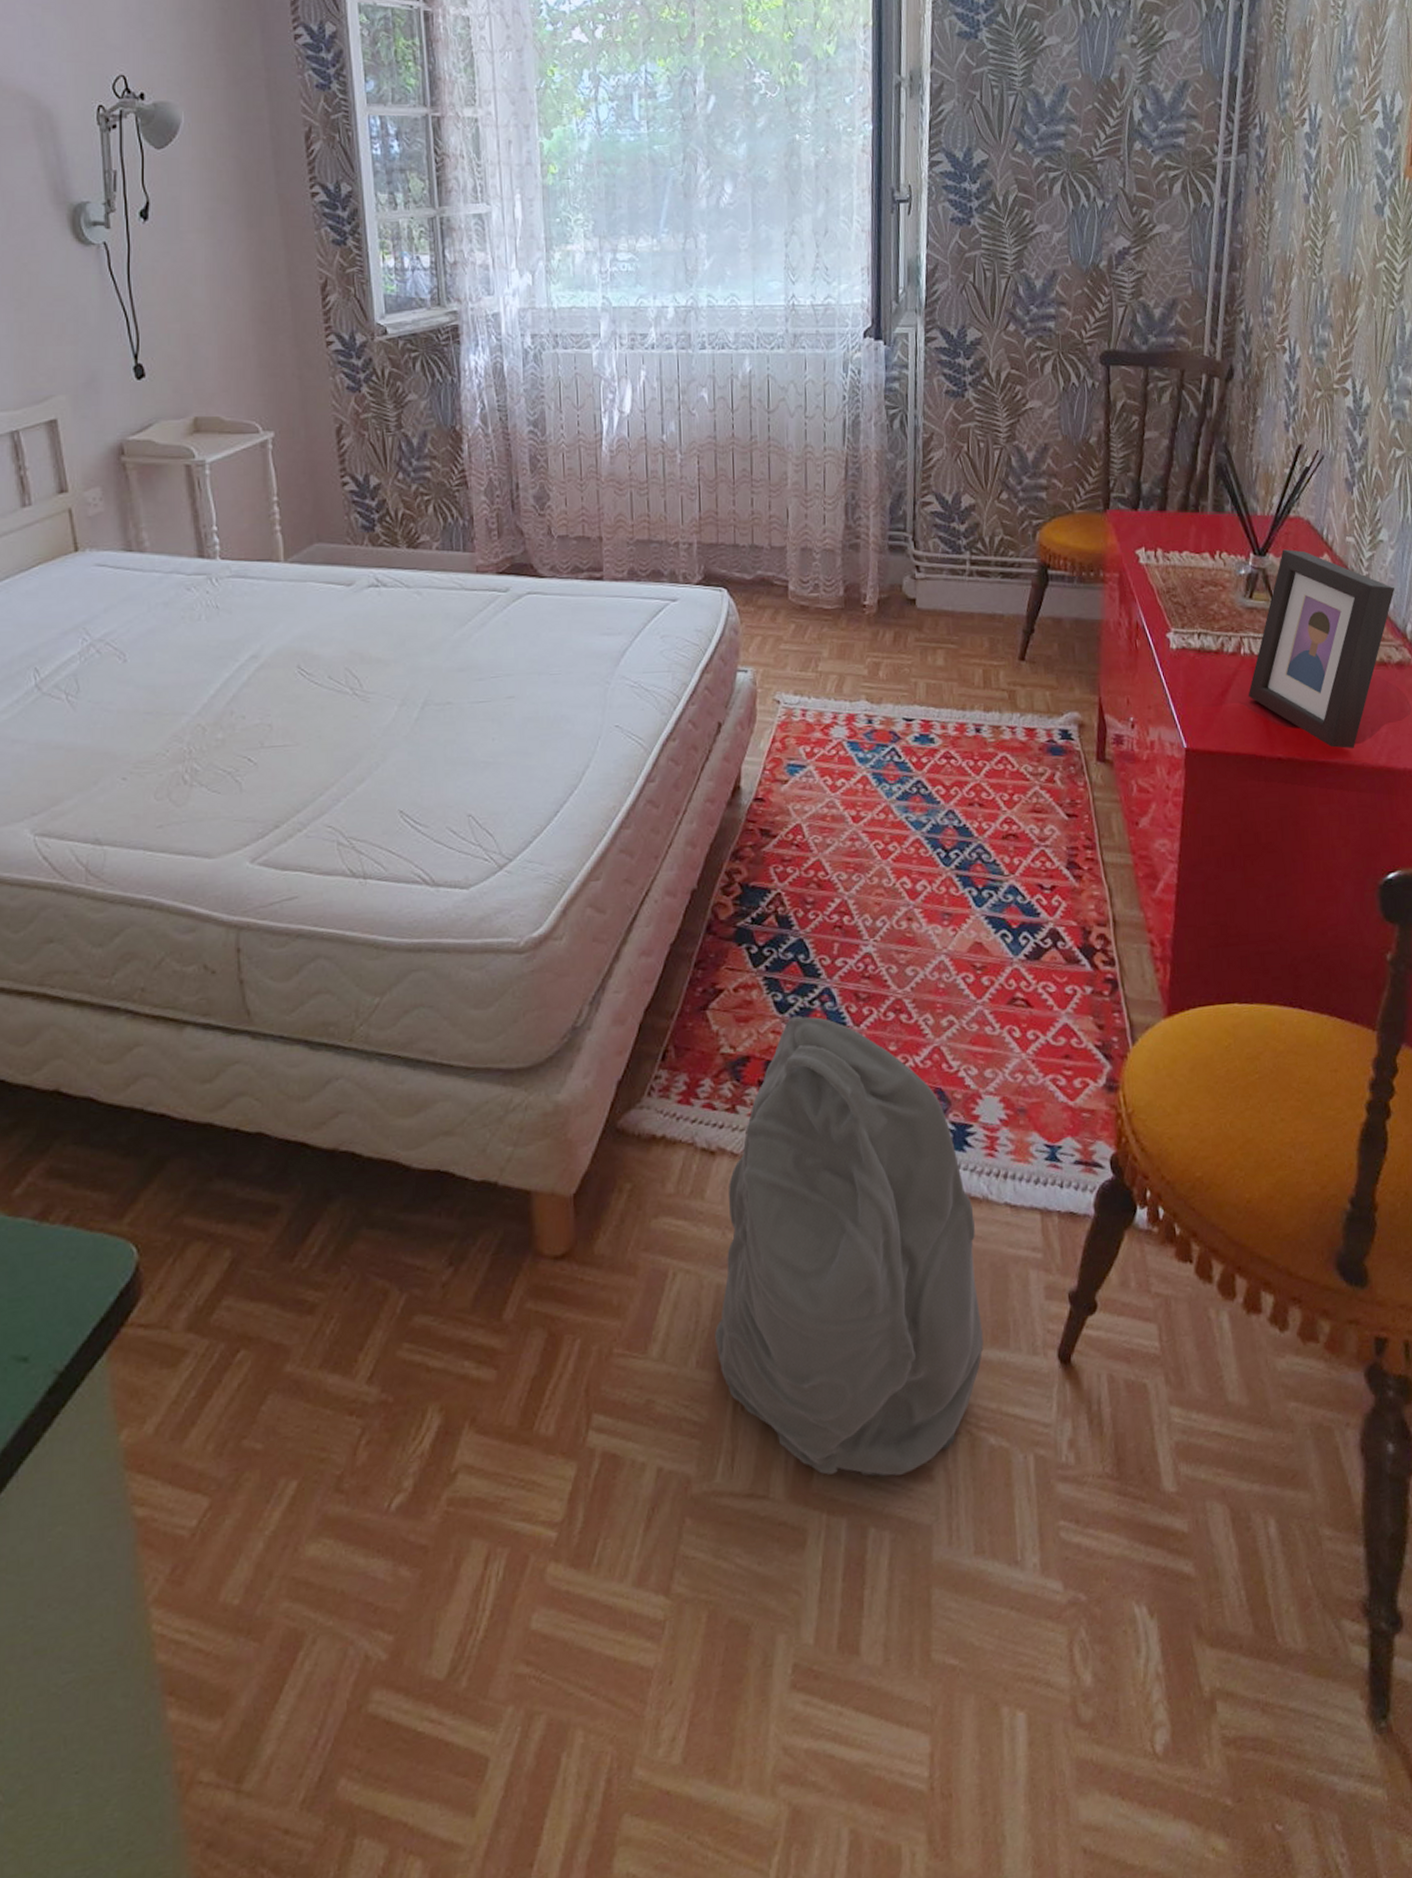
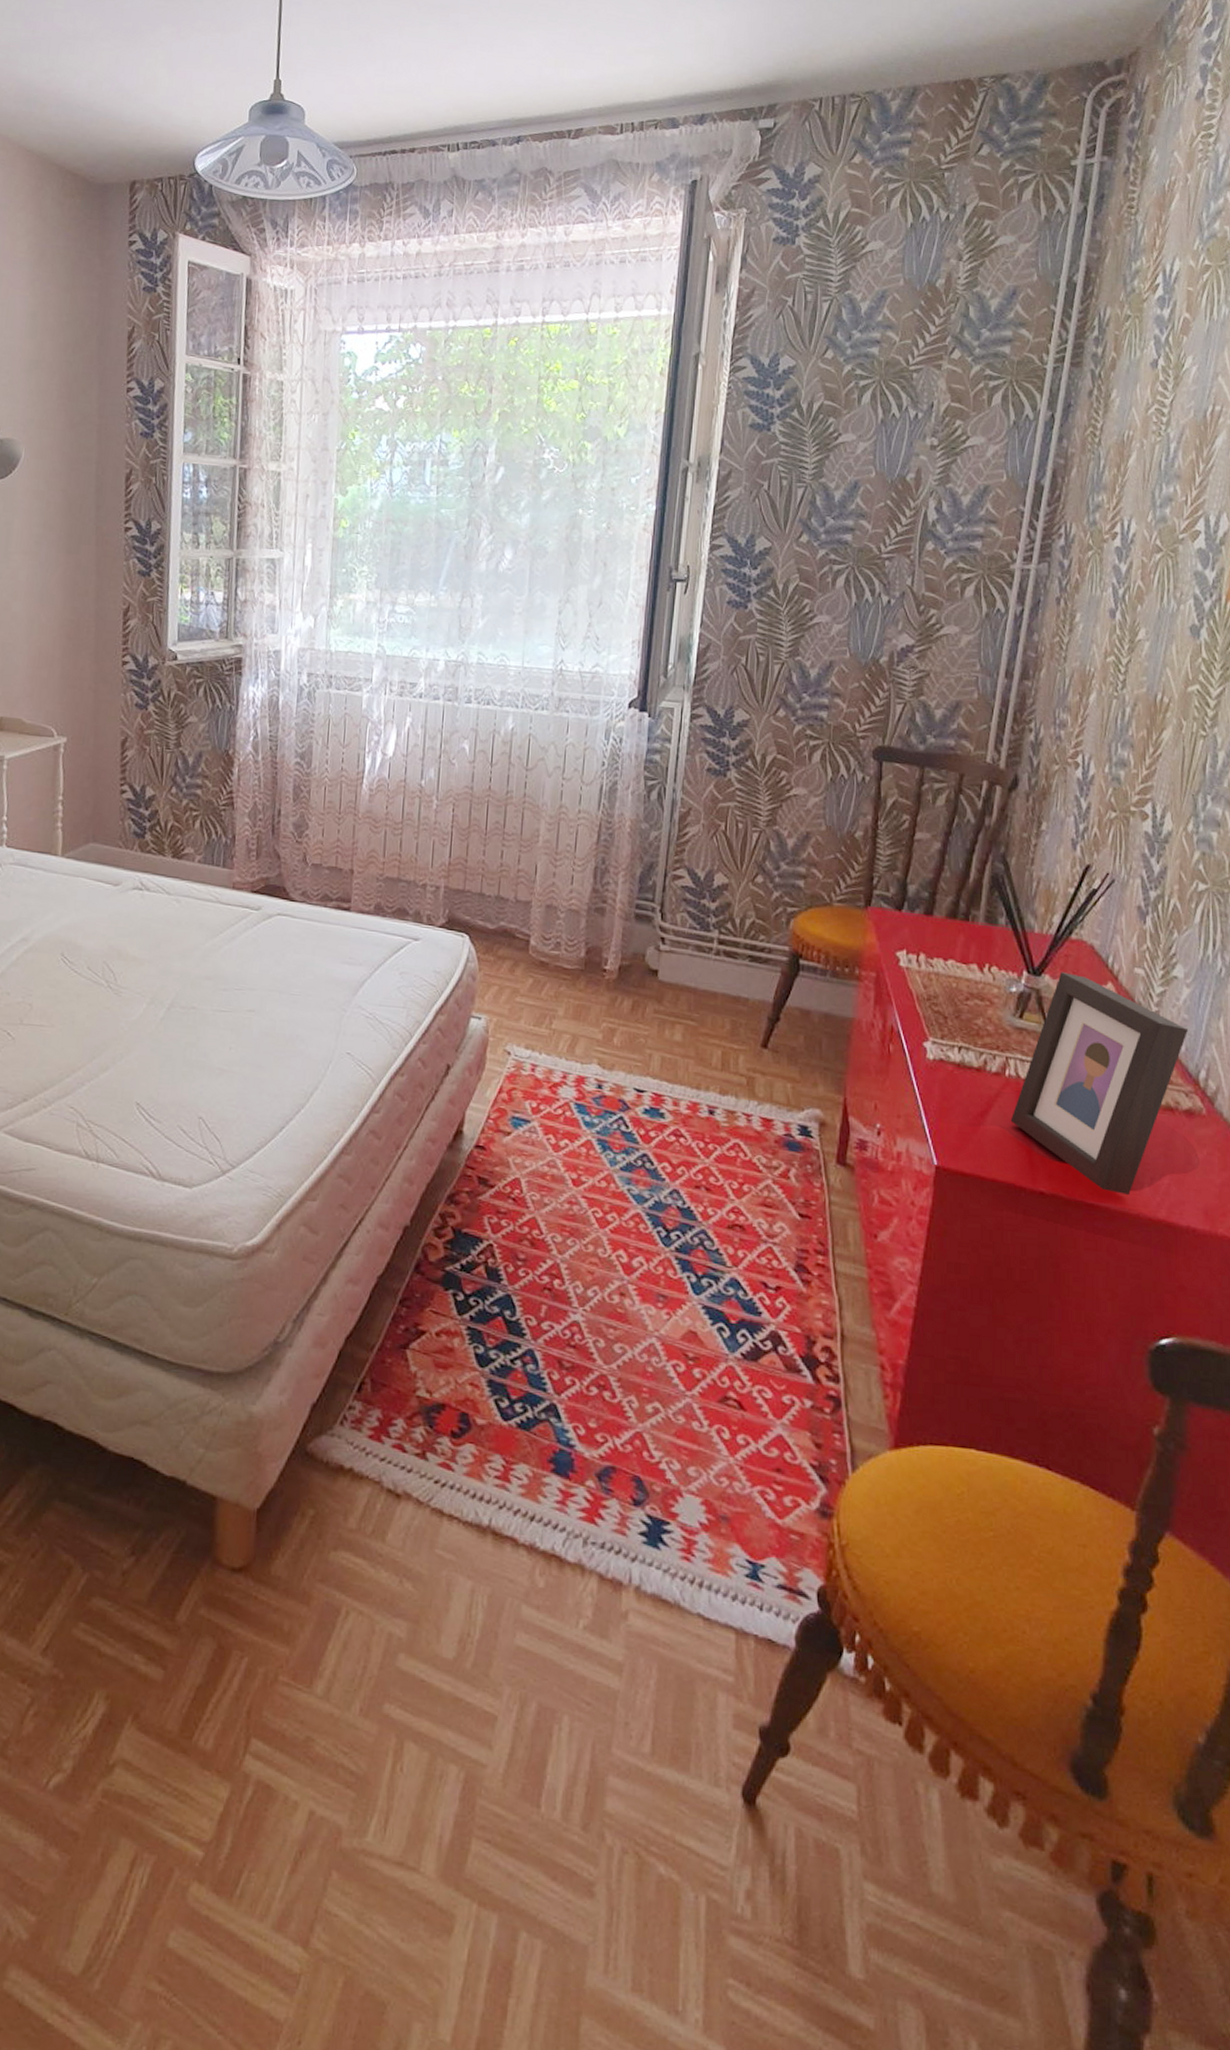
backpack: present [715,1015,984,1477] -> none [381,1372,663,1883]

